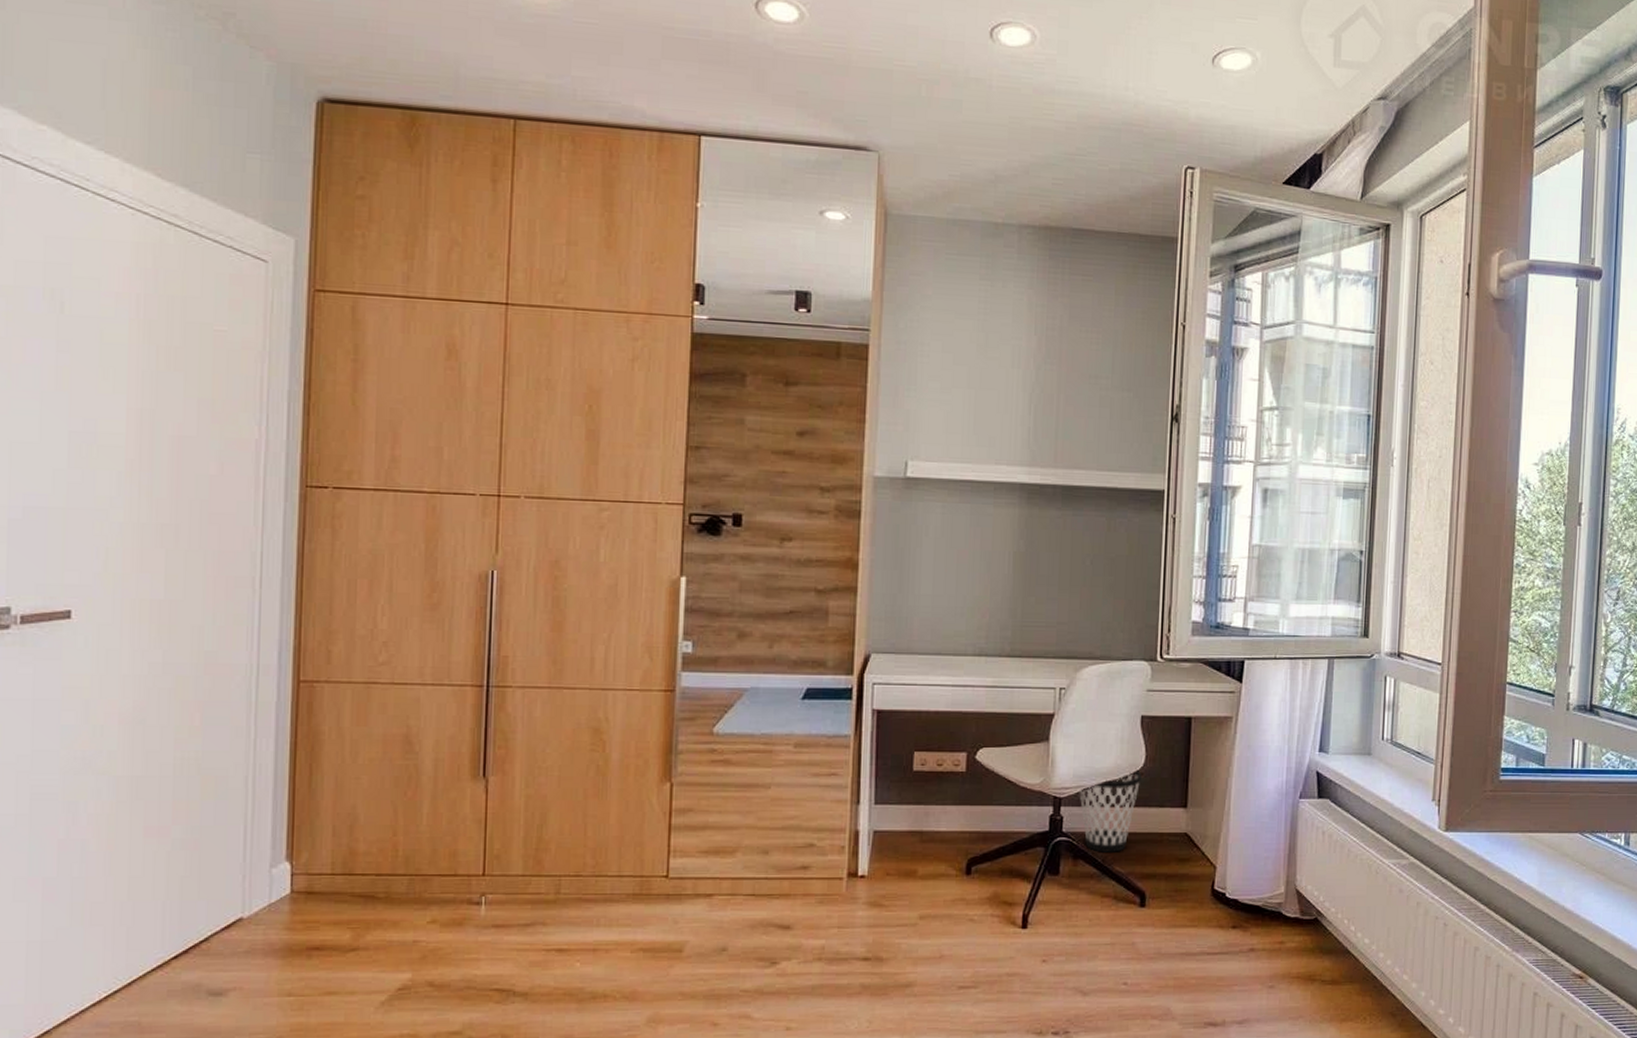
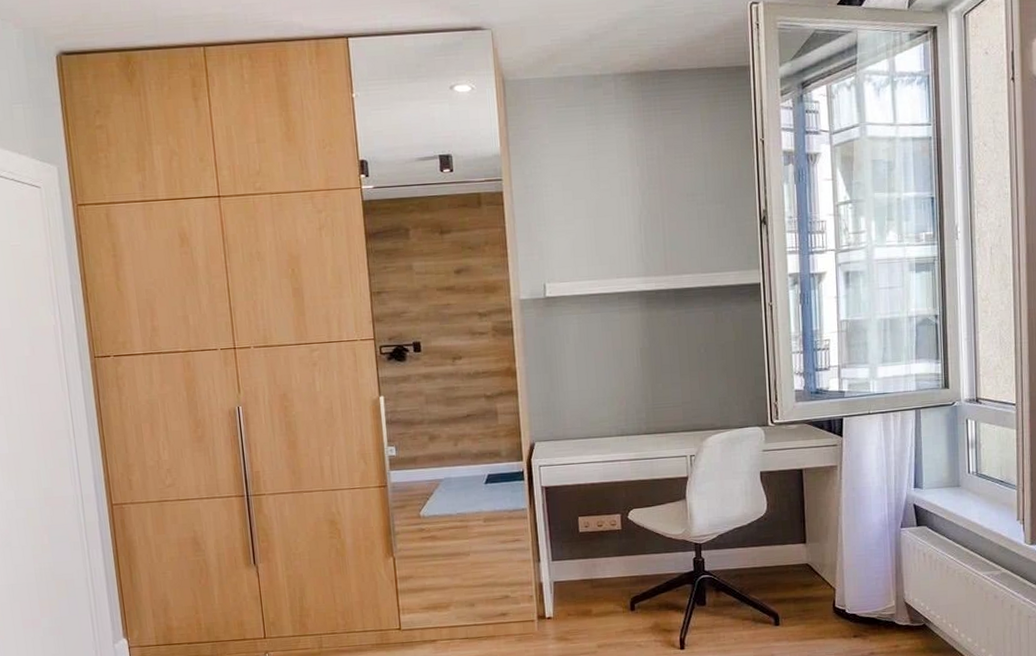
wastebasket: present [1079,768,1142,852] -> none [715,514,766,585]

